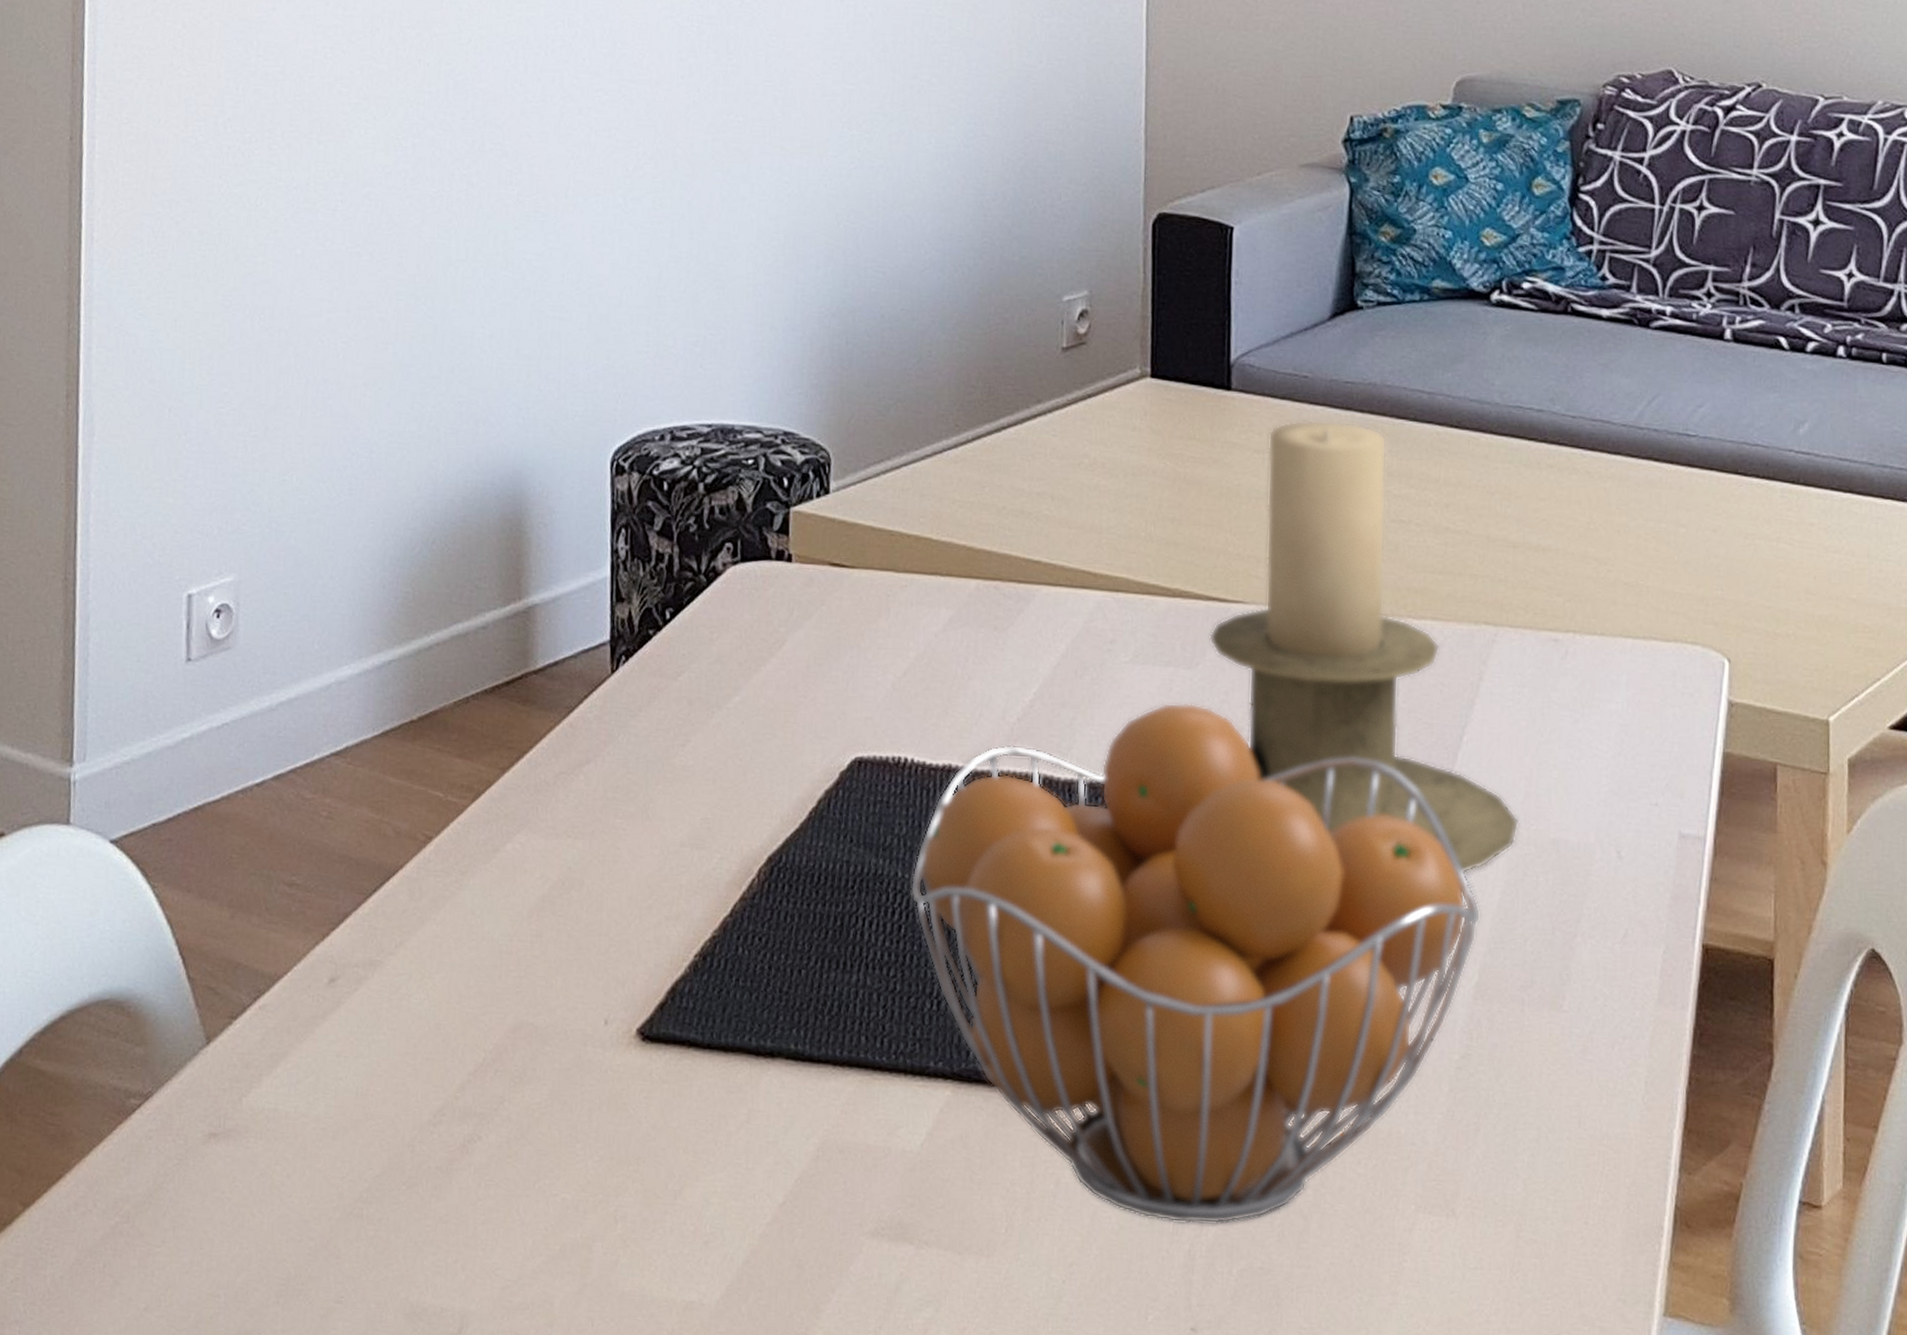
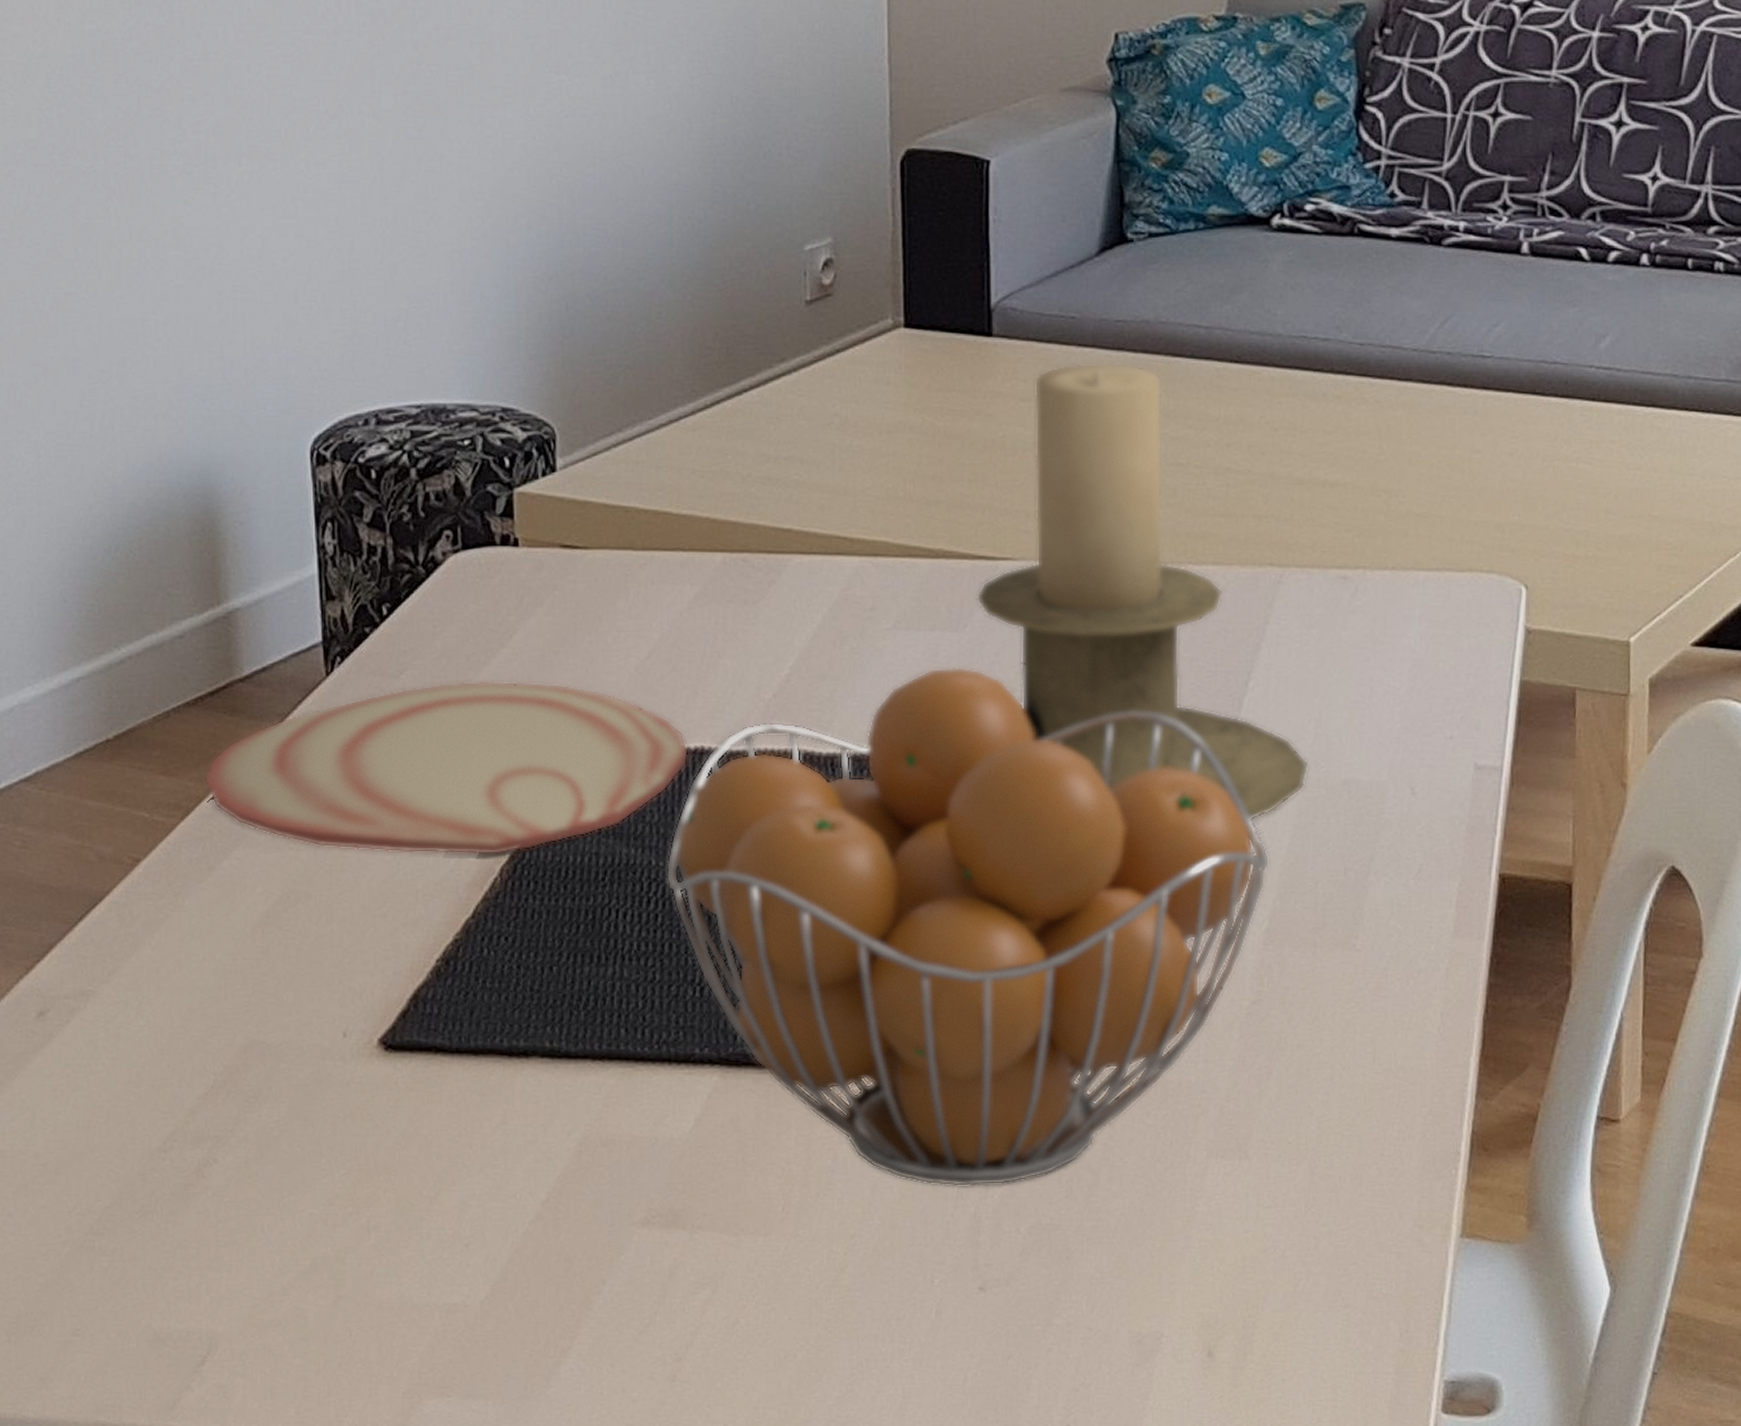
plate: none [495,686,938,857] -> present [204,681,689,856]

